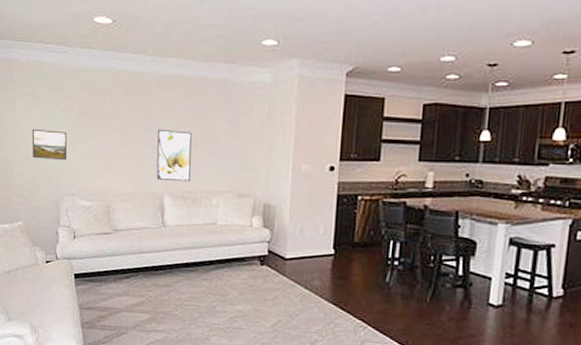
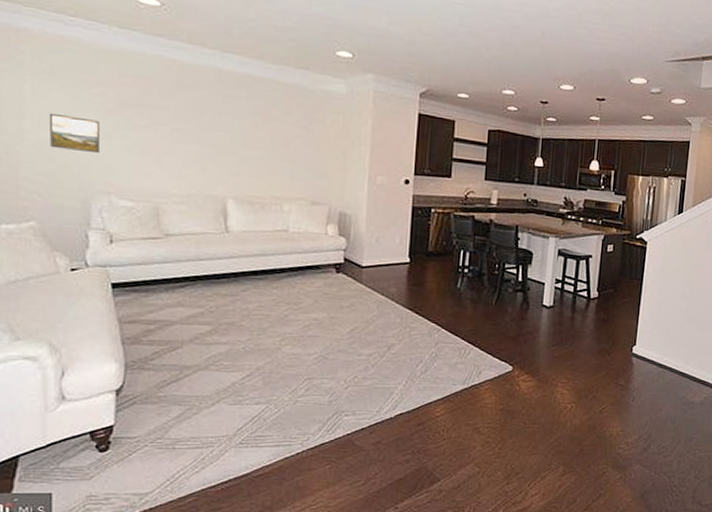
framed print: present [156,129,192,182] -> none [218,128,259,187]

